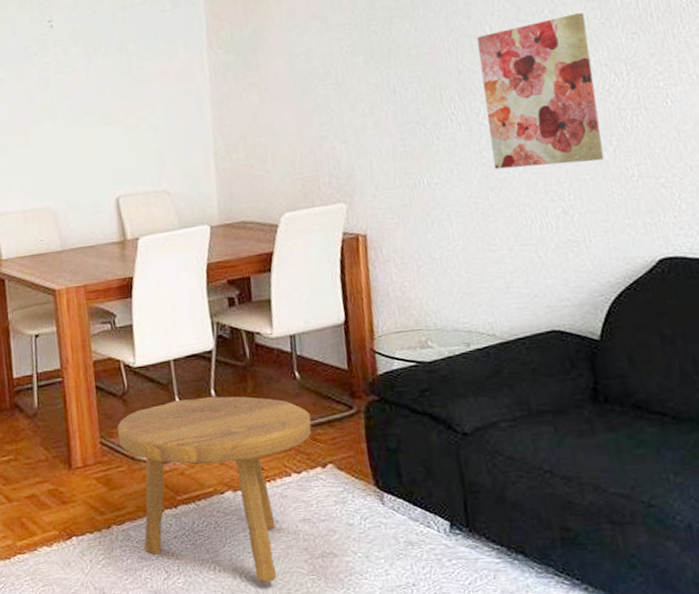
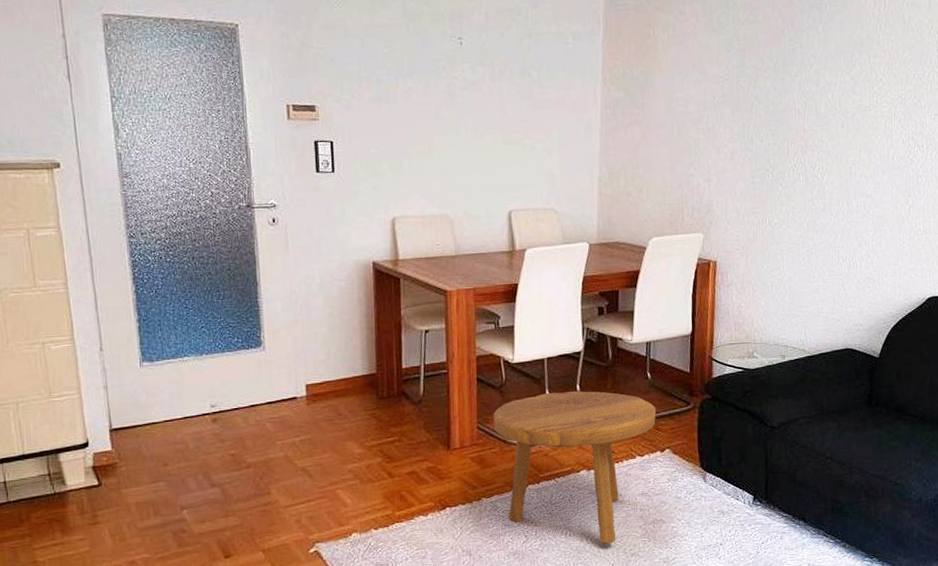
wall art: present [477,13,604,170] -> none [820,93,903,216]

